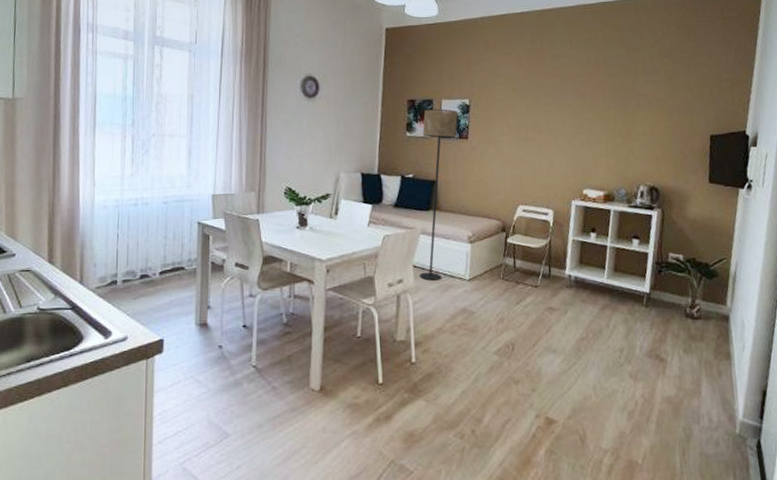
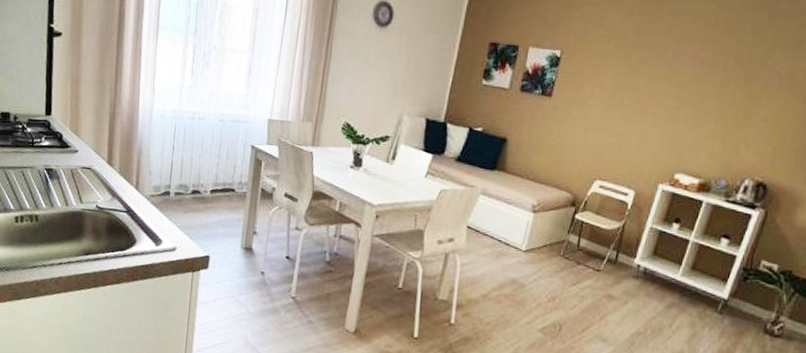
floor lamp: present [419,109,458,281] -> none [472,56,545,246]

